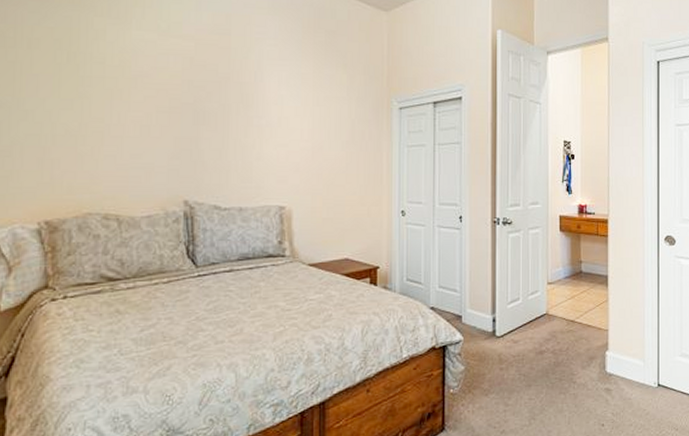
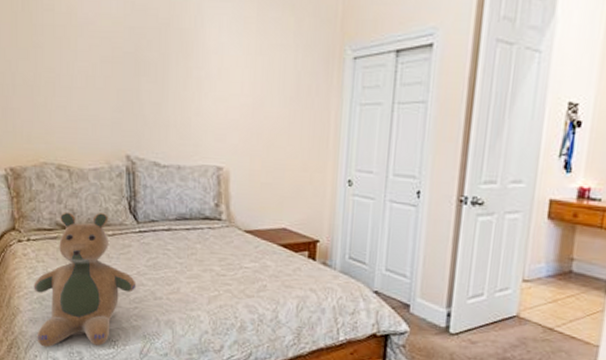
teddy bear: none [69,260,195,417] -> present [33,212,137,348]

